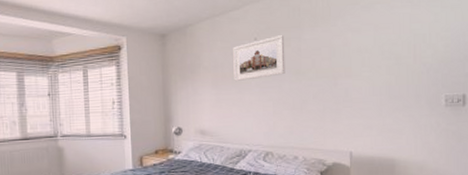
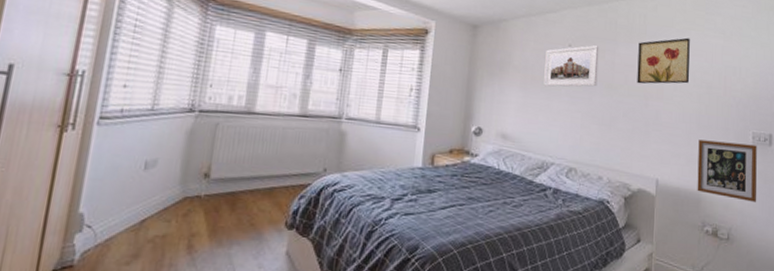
wall art: none [323,12,378,66] -> present [637,37,690,84]
picture frame: none [390,107,452,161] -> present [697,139,757,202]

